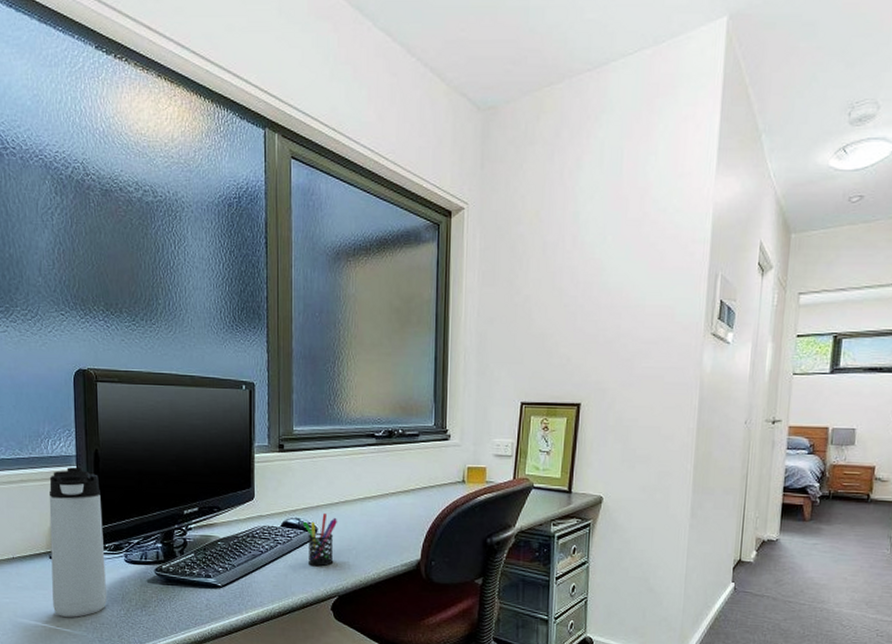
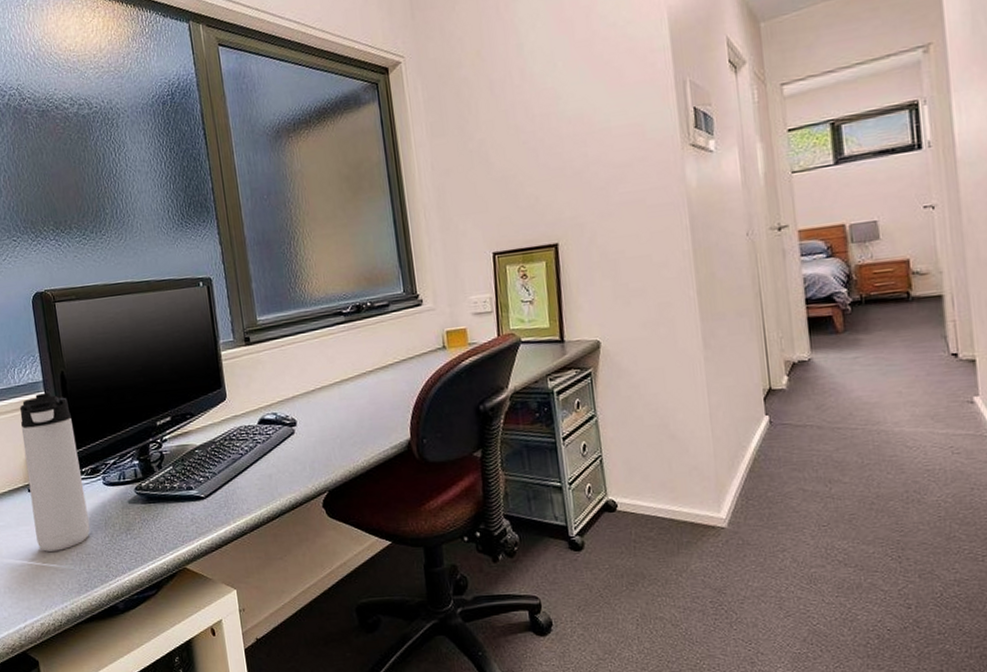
pen holder: present [302,512,338,567] -> none [280,403,319,463]

